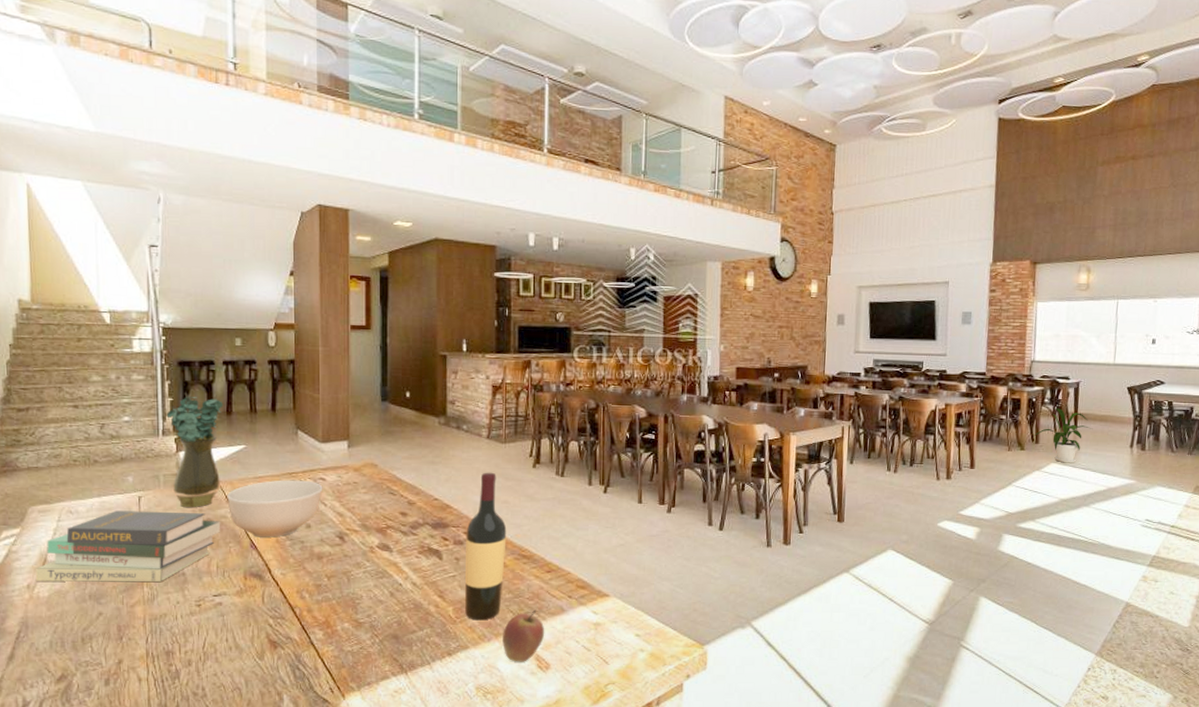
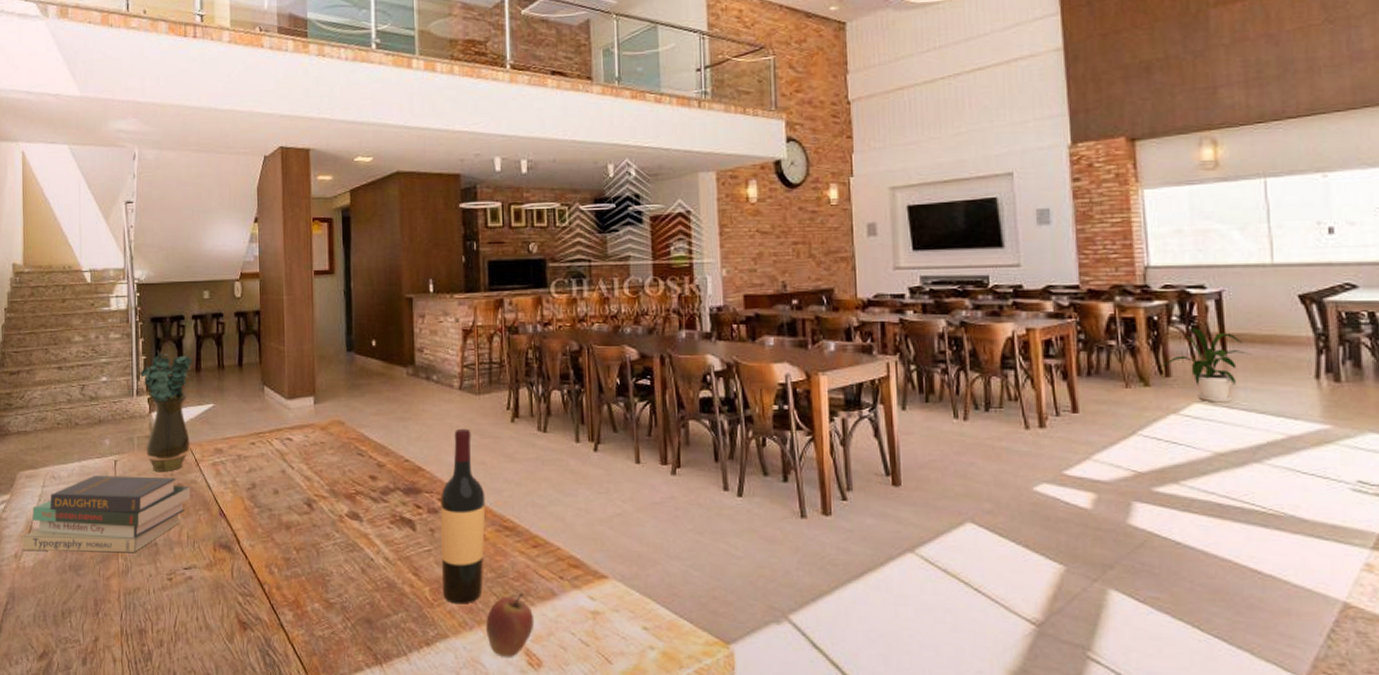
bowl: present [227,480,323,538] -> none [196,440,290,505]

